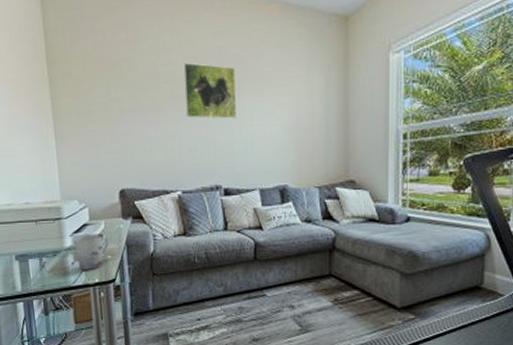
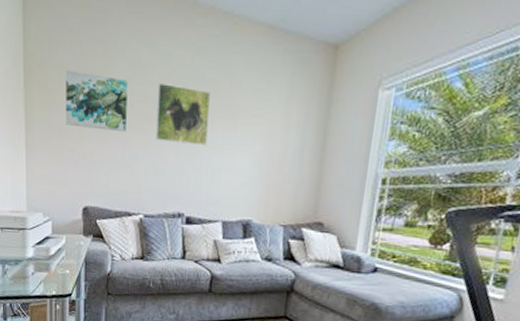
cup: present [73,233,109,270] -> none [35,246,68,282]
wall art: none [90,57,156,113] -> present [66,70,128,133]

